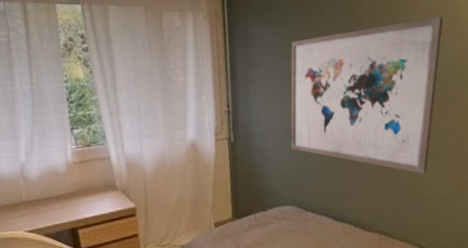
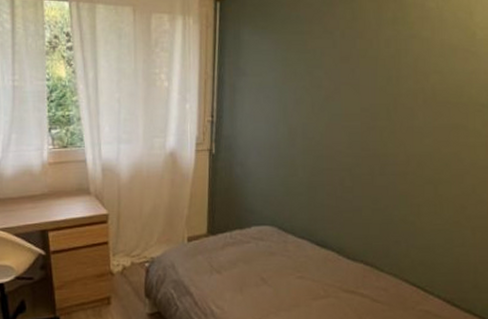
wall art: present [290,16,444,174] -> none [275,34,457,204]

